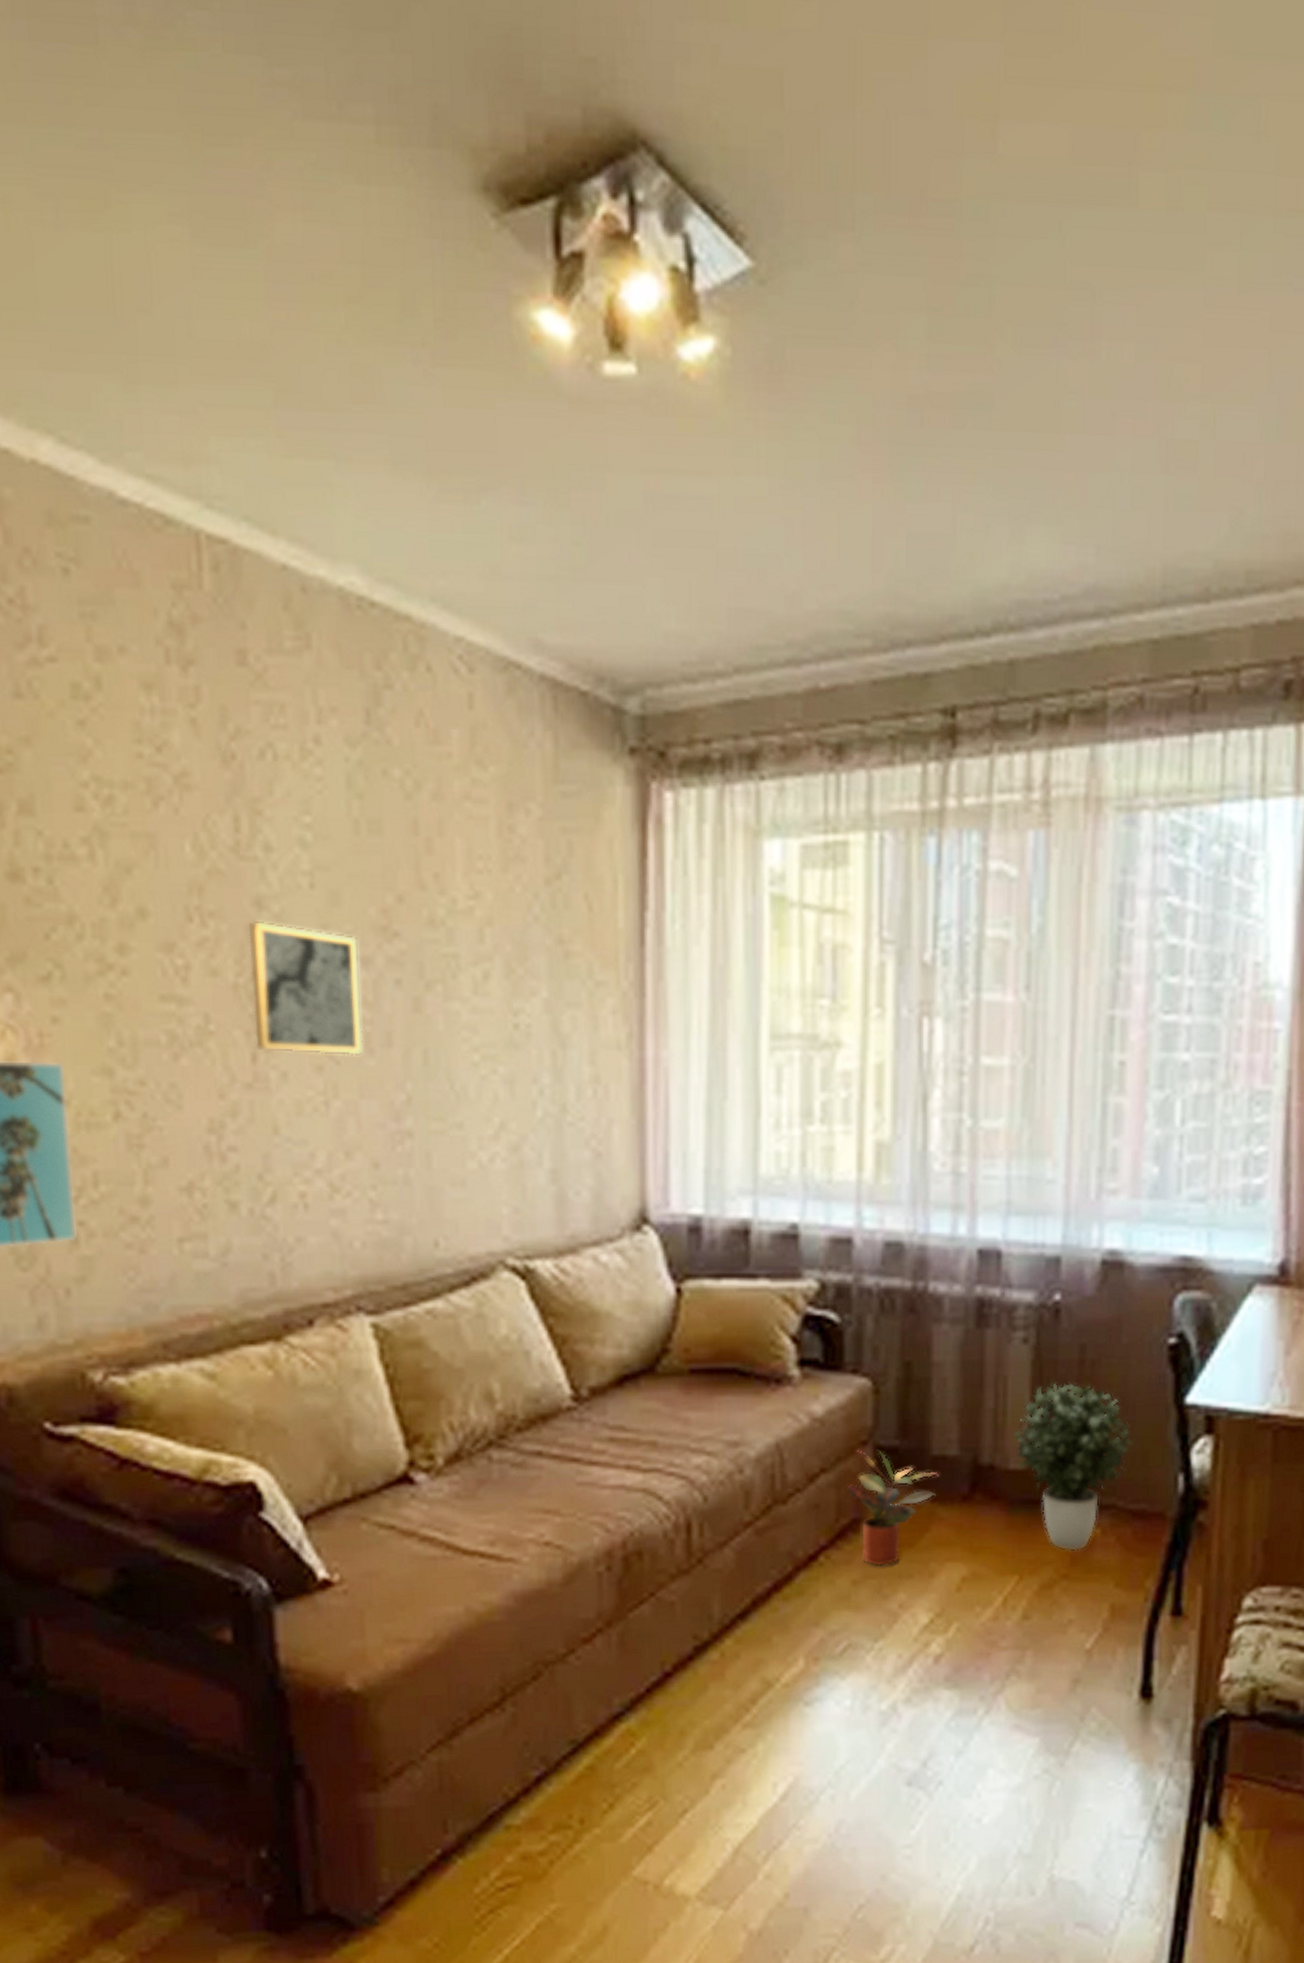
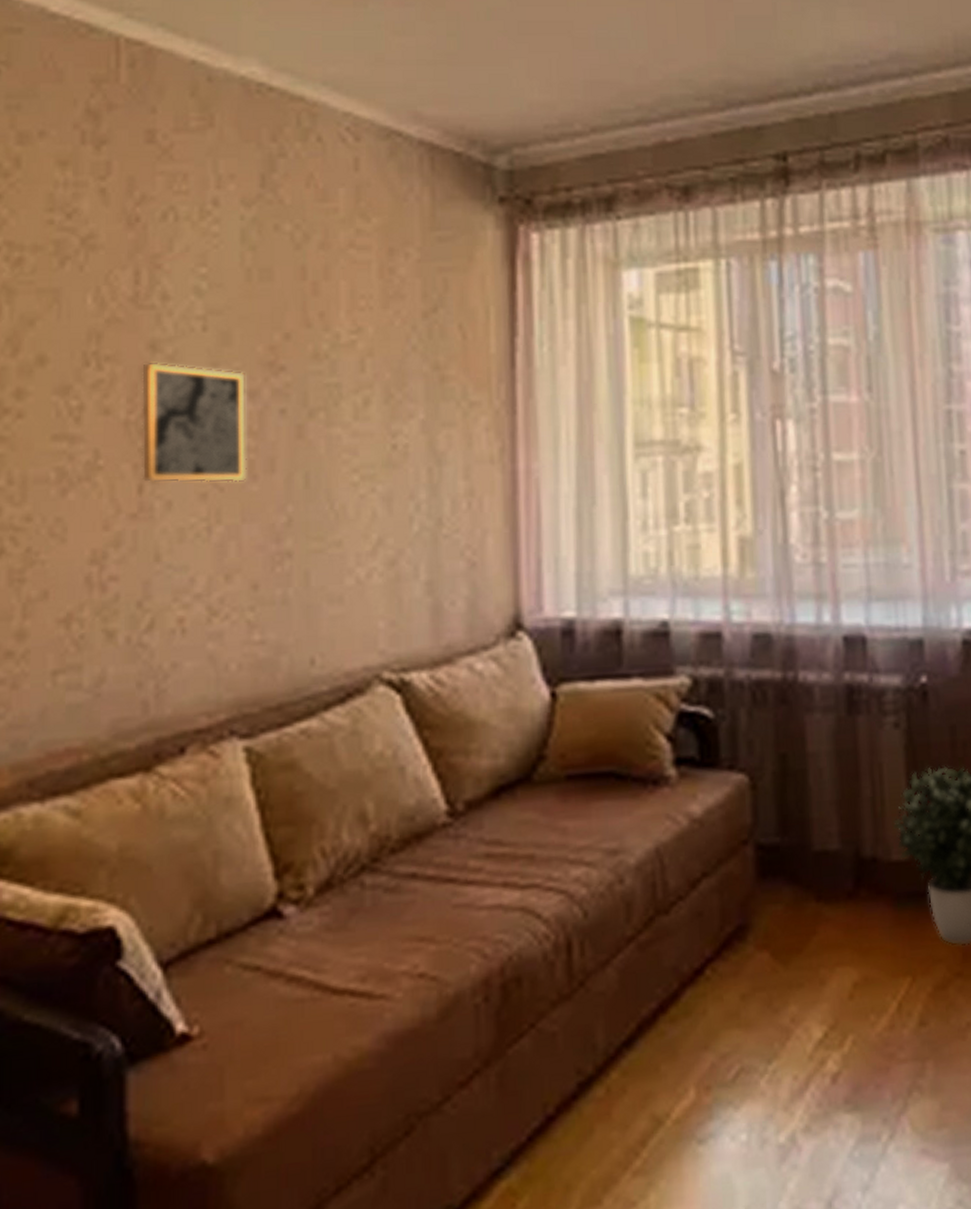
potted plant: present [846,1450,940,1567] -> none [729,850,823,978]

